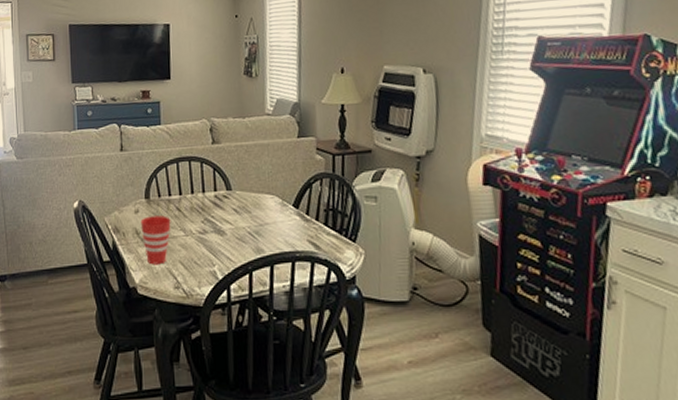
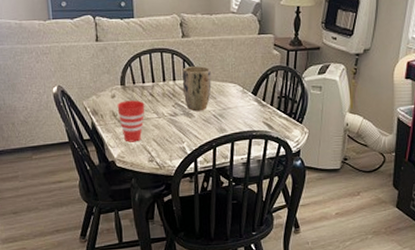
plant pot: none [213,175,246,228] -> present [182,66,212,112]

